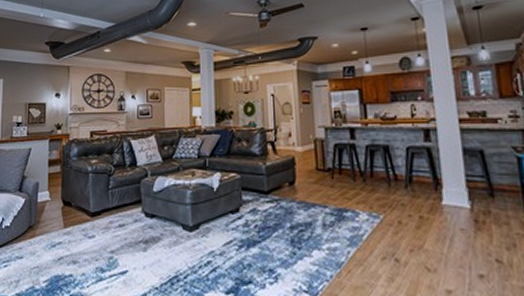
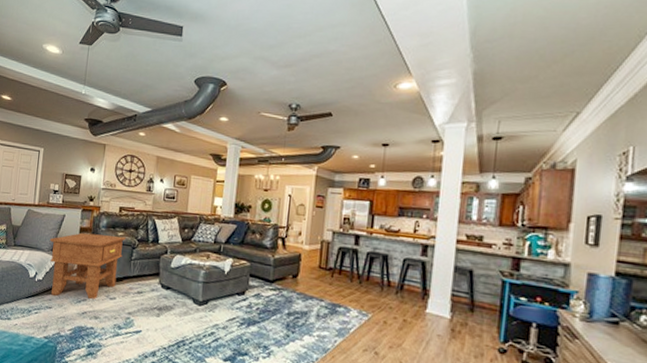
side table: none [15,164,100,242] -> present [49,232,126,300]

